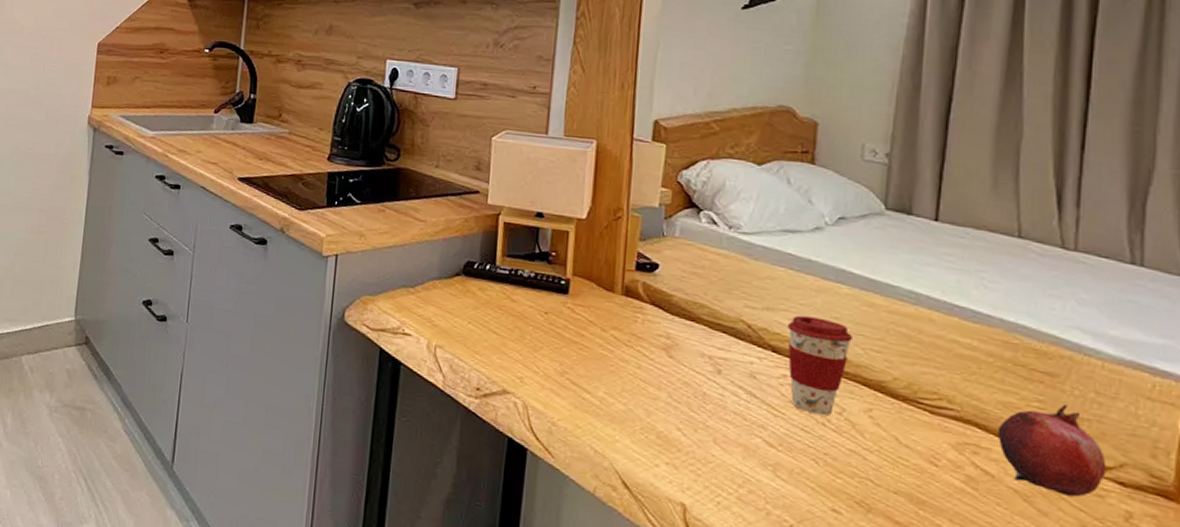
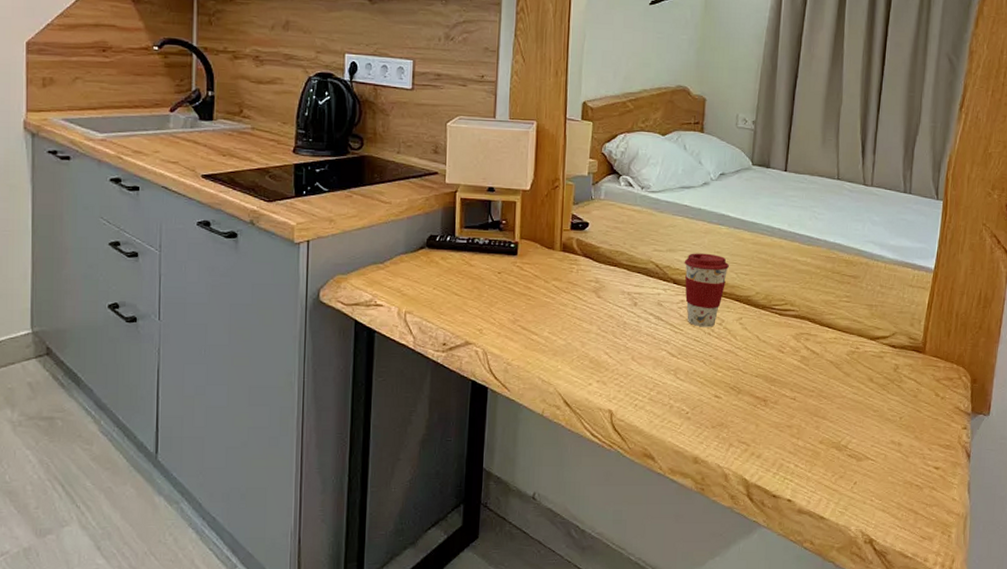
fruit: present [997,405,1107,497] -> none [821,297,885,360]

